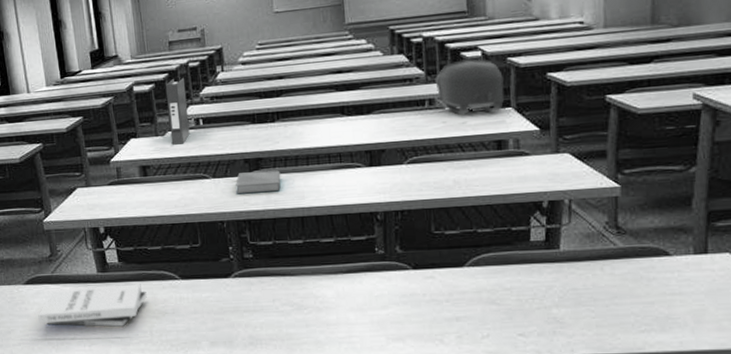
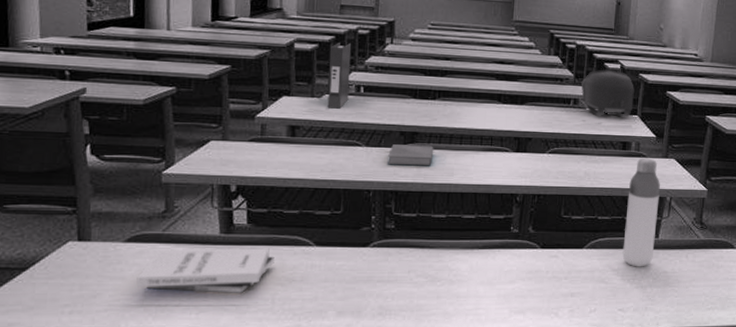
bottle: none [512,156,557,286] -> present [622,158,660,268]

